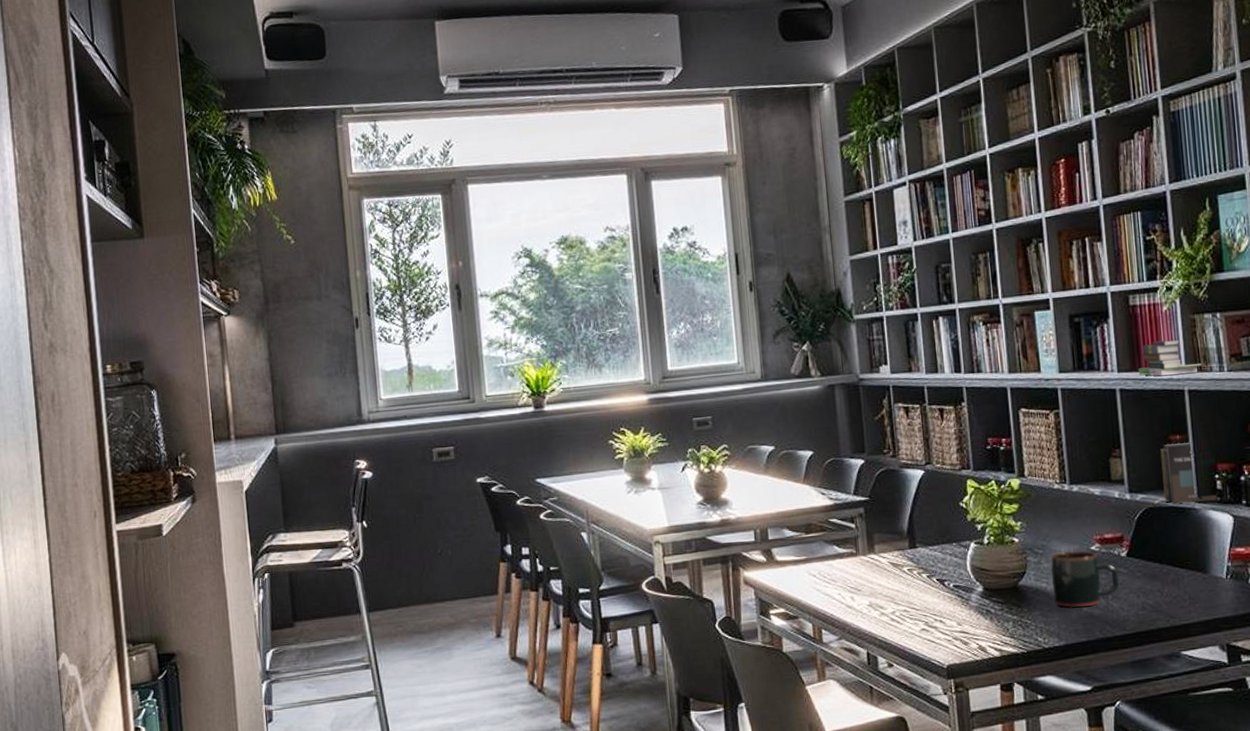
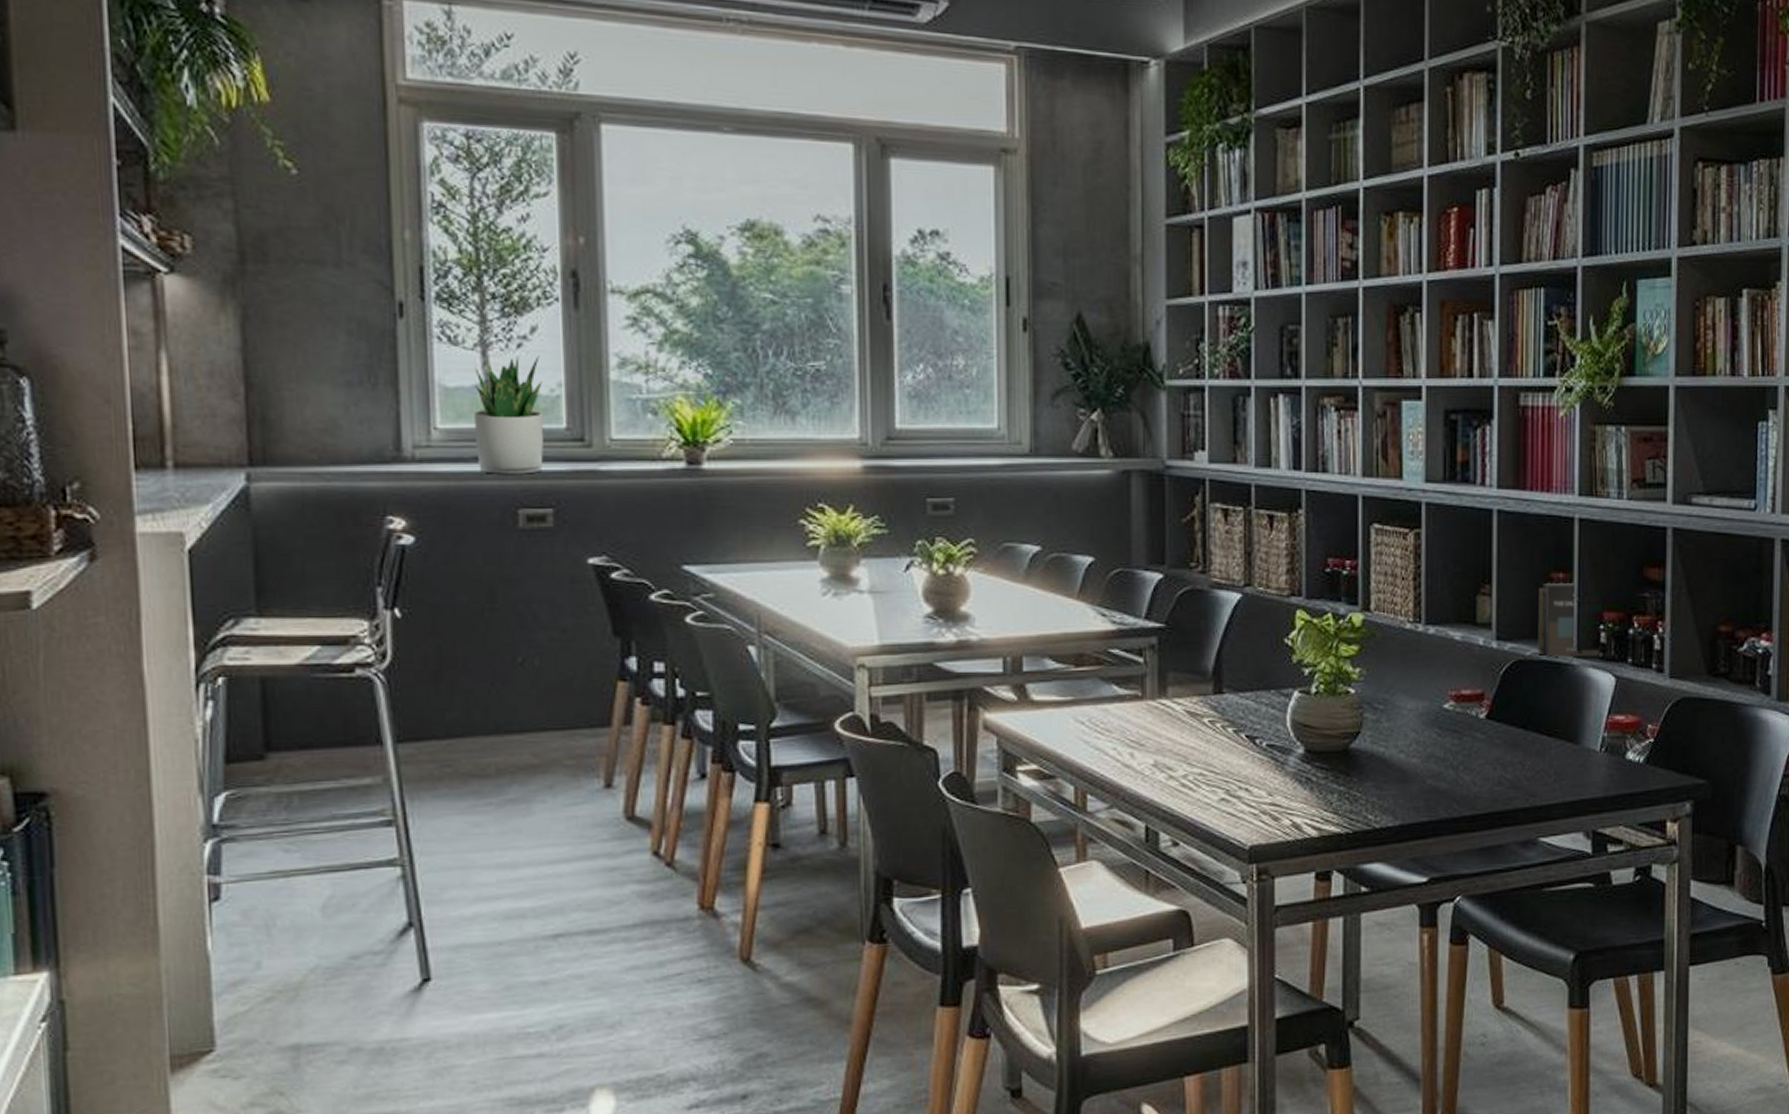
planter: none [401,343,446,427] -> present [474,355,544,474]
mug: present [1050,550,1119,608] -> none [1391,707,1474,780]
books: present [1138,339,1202,377] -> none [1522,454,1598,498]

